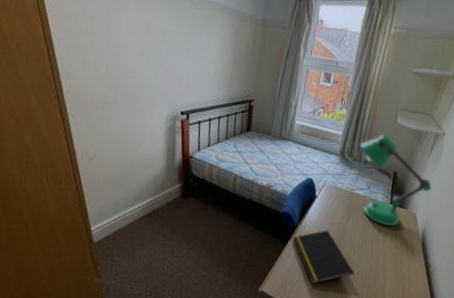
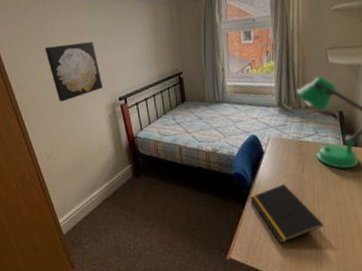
wall art: none [106,36,166,103] -> present [44,42,103,102]

